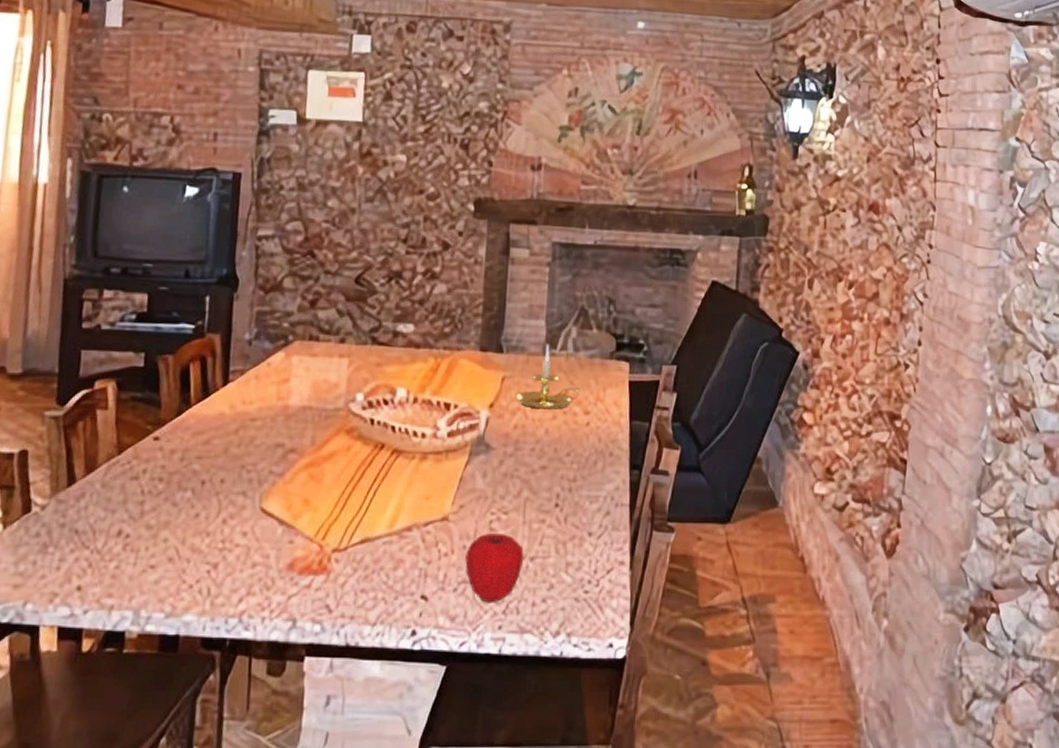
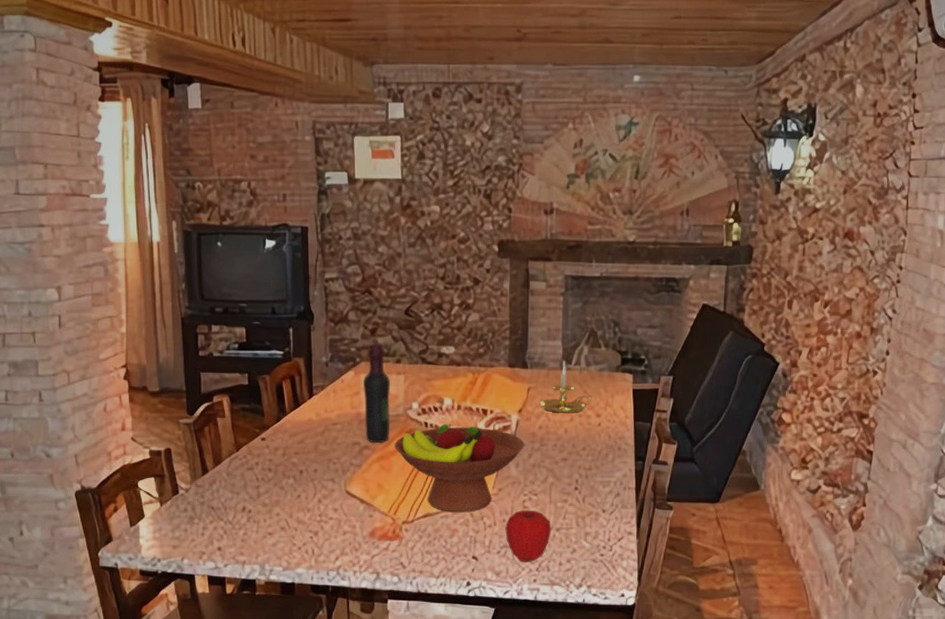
wine bottle: none [292,317,331,444] -> present [363,343,391,443]
fruit bowl: none [329,420,495,537] -> present [395,423,524,513]

